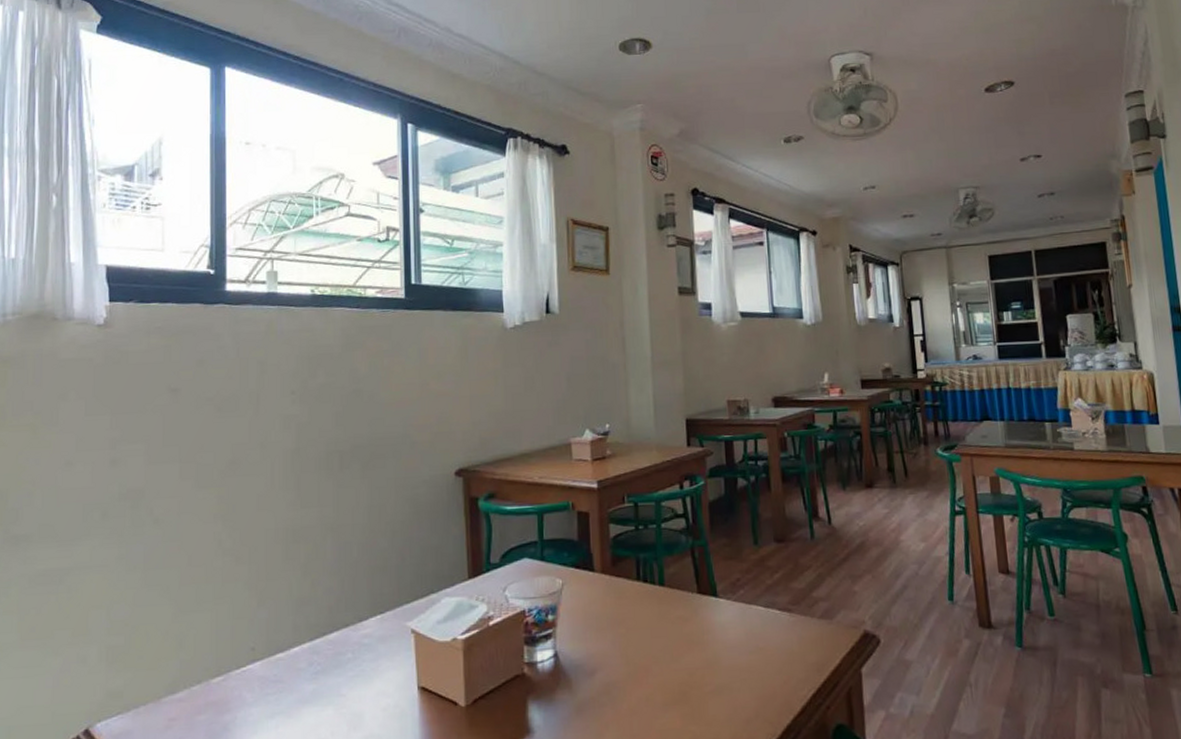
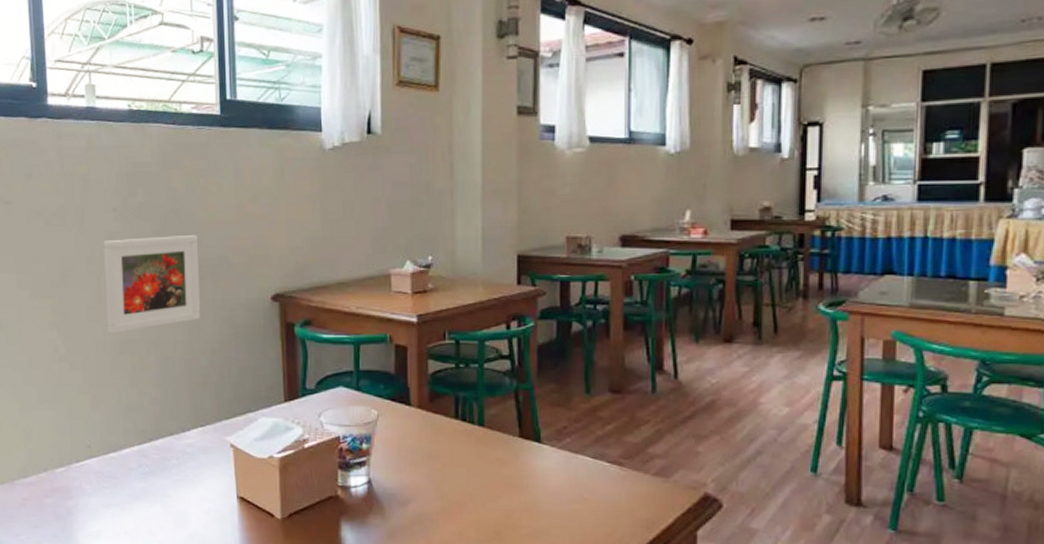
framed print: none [280,414,381,521] -> present [103,234,200,333]

